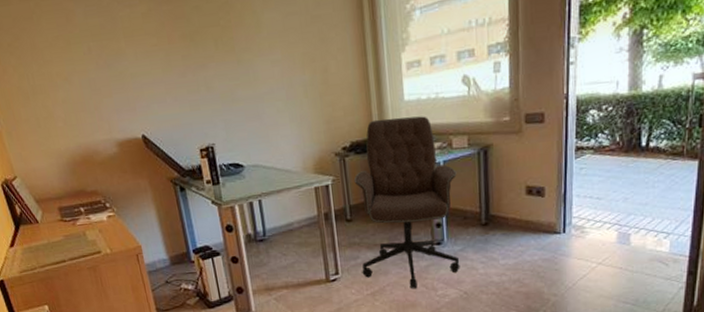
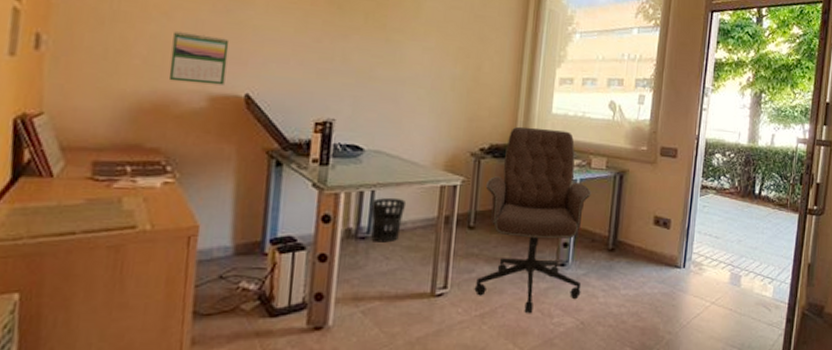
calendar: none [77,90,125,135] -> present [168,31,230,85]
wastebasket: none [261,203,290,243] -> present [370,197,407,243]

